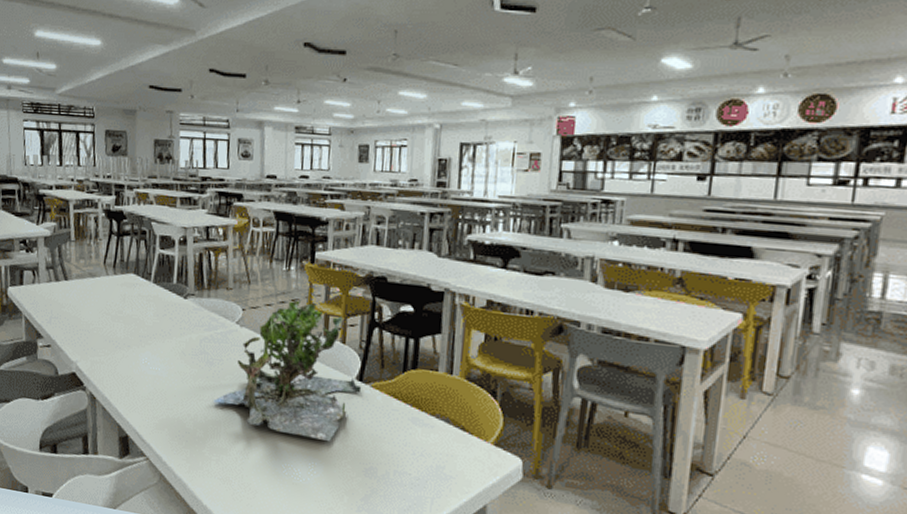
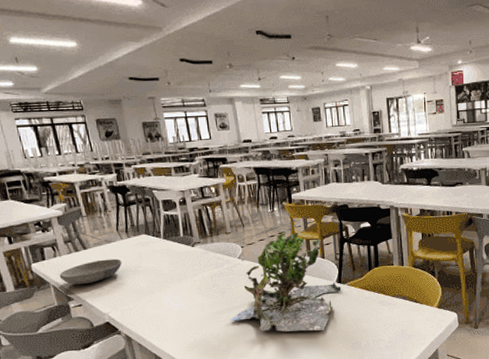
bowl: none [33,295,103,322] -> present [59,258,122,285]

